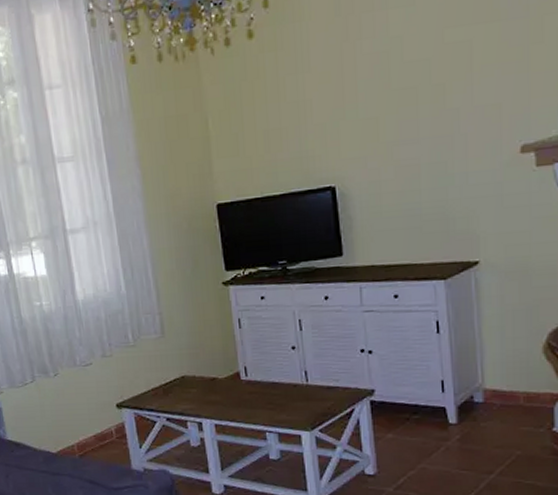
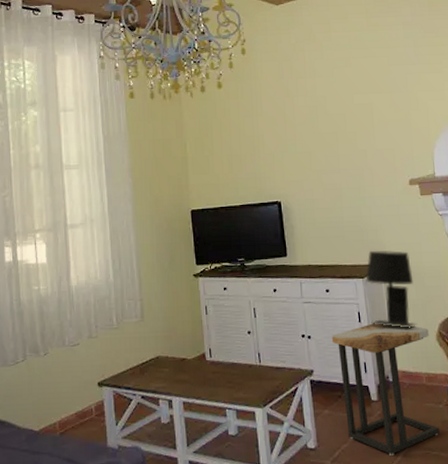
side table: none [399,333,537,484] -> present [331,323,440,455]
table lamp: none [449,242,517,339] -> present [366,250,417,328]

